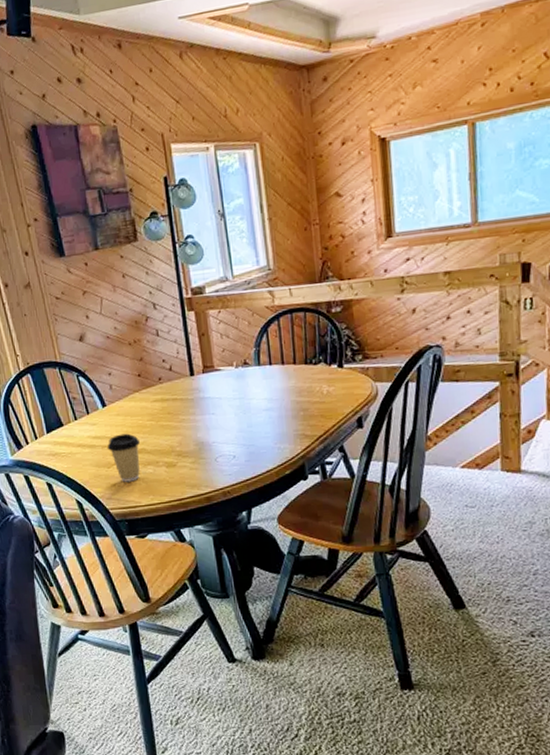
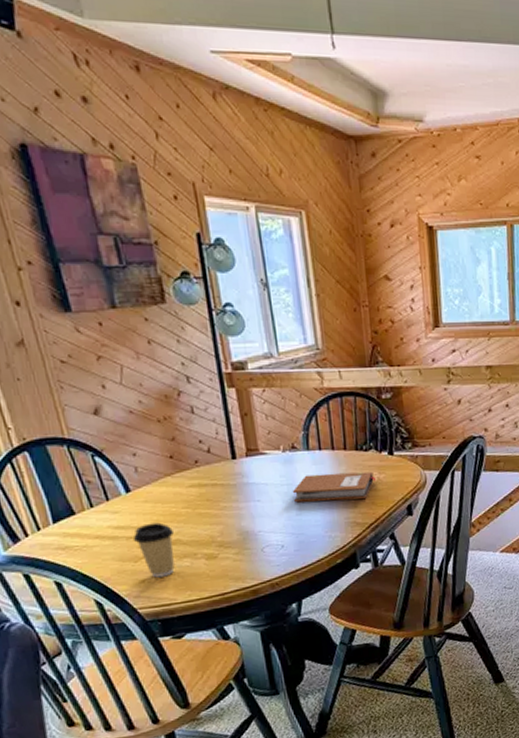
notebook: none [243,384,326,416] -> present [292,471,377,503]

